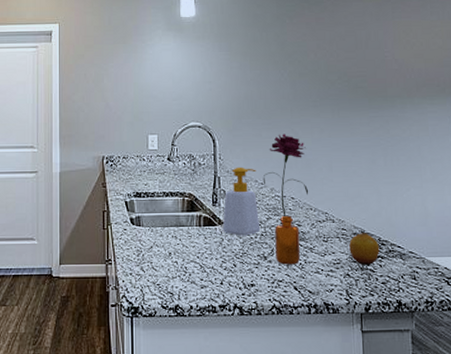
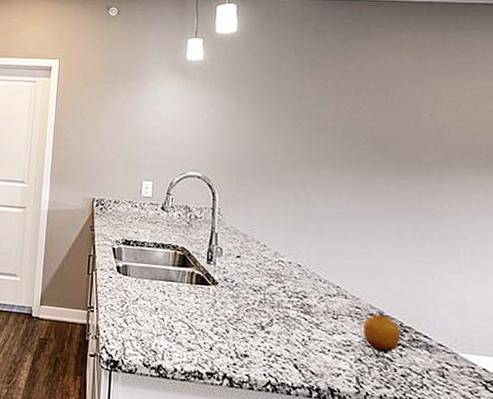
soap bottle: present [223,167,260,236] -> none [217,224,259,301]
flower: present [262,134,309,265] -> none [266,193,319,340]

